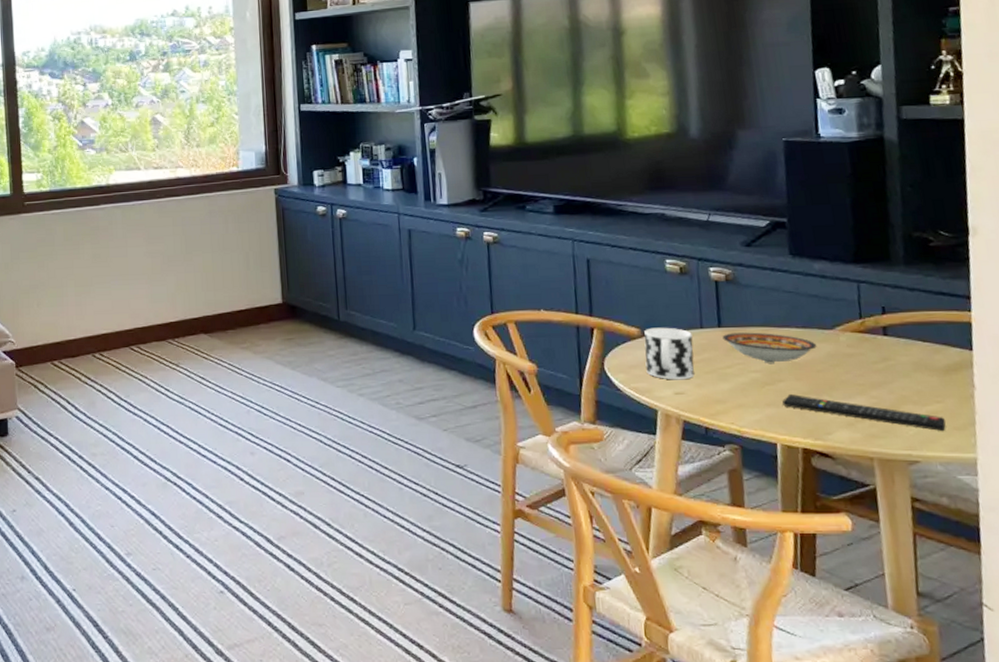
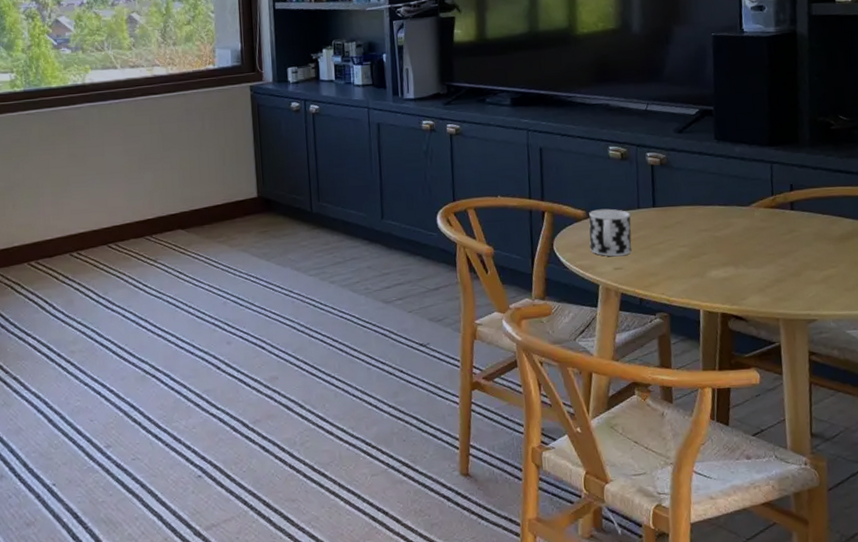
bowl: present [722,332,817,365] -> none [656,210,736,239]
remote control: present [782,394,946,432] -> none [705,265,839,293]

